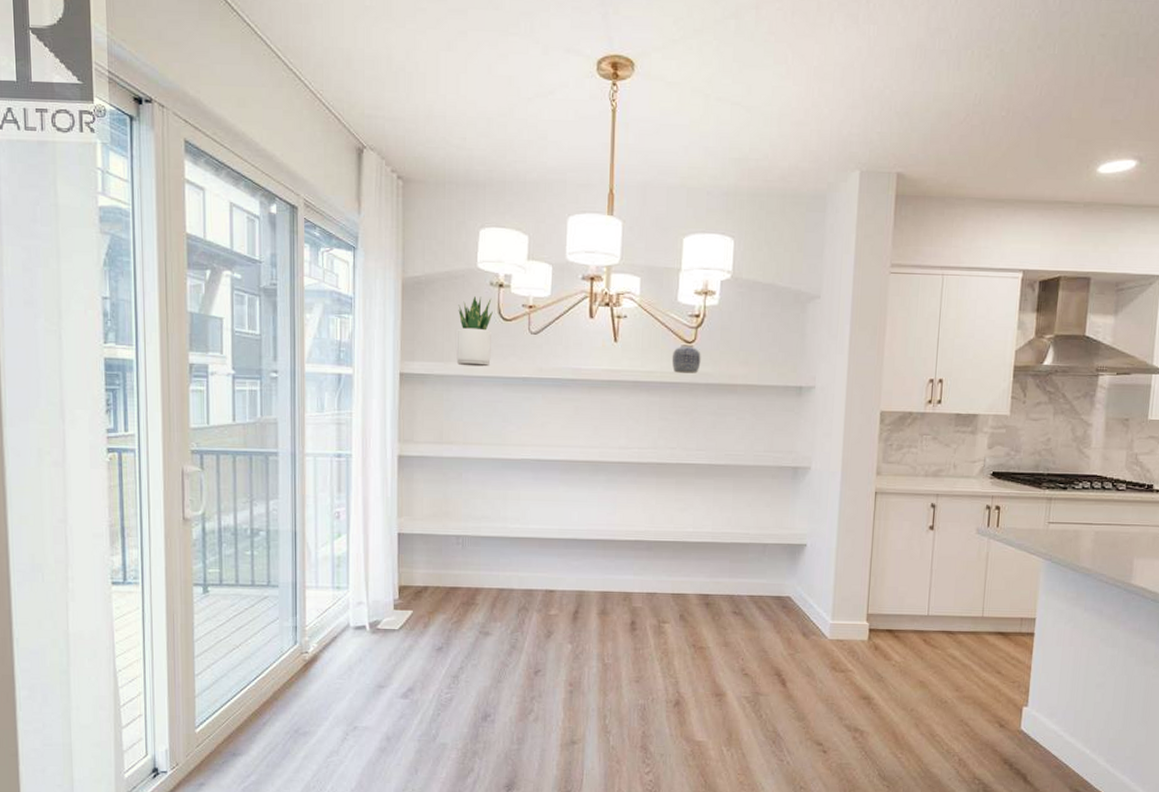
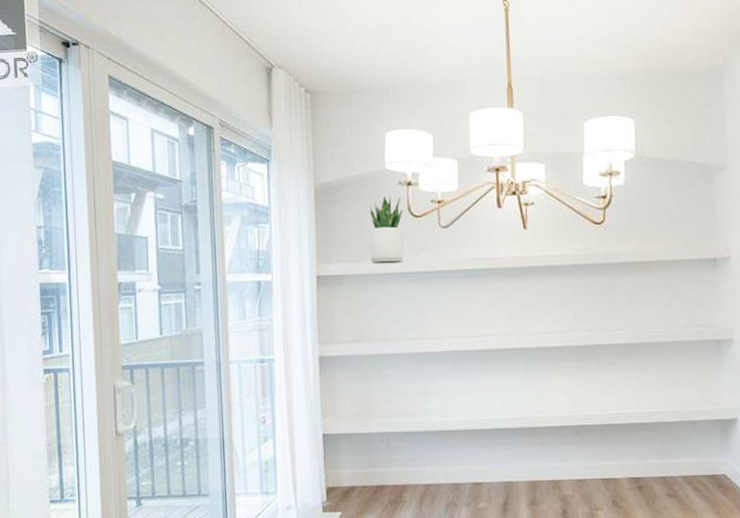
decorative jar: present [671,344,701,373] -> none [582,226,612,255]

